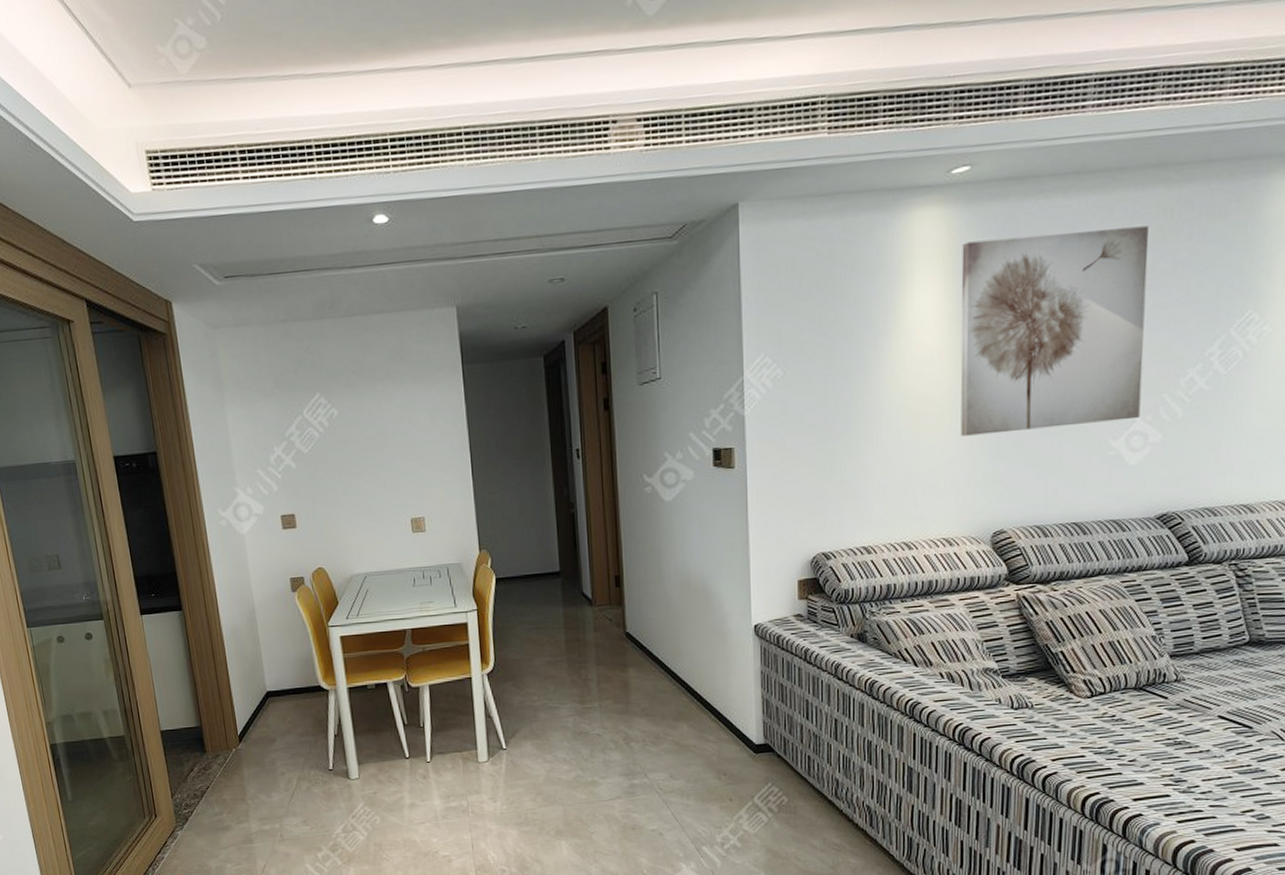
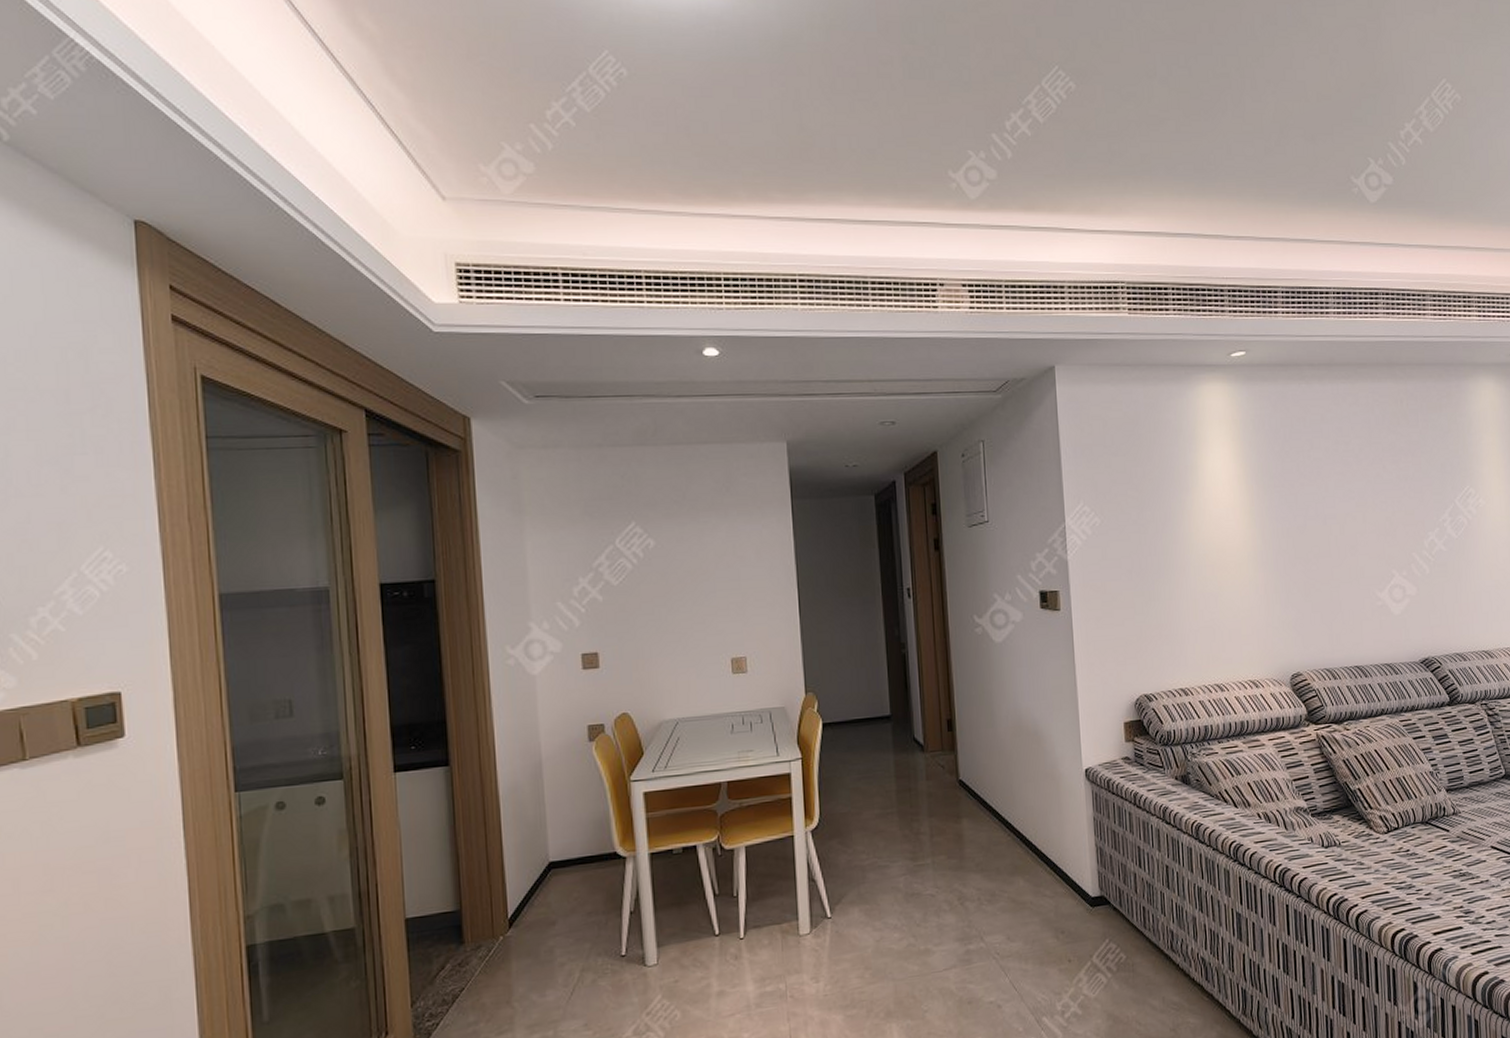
wall art: present [960,226,1149,436] -> none [1244,412,1397,585]

